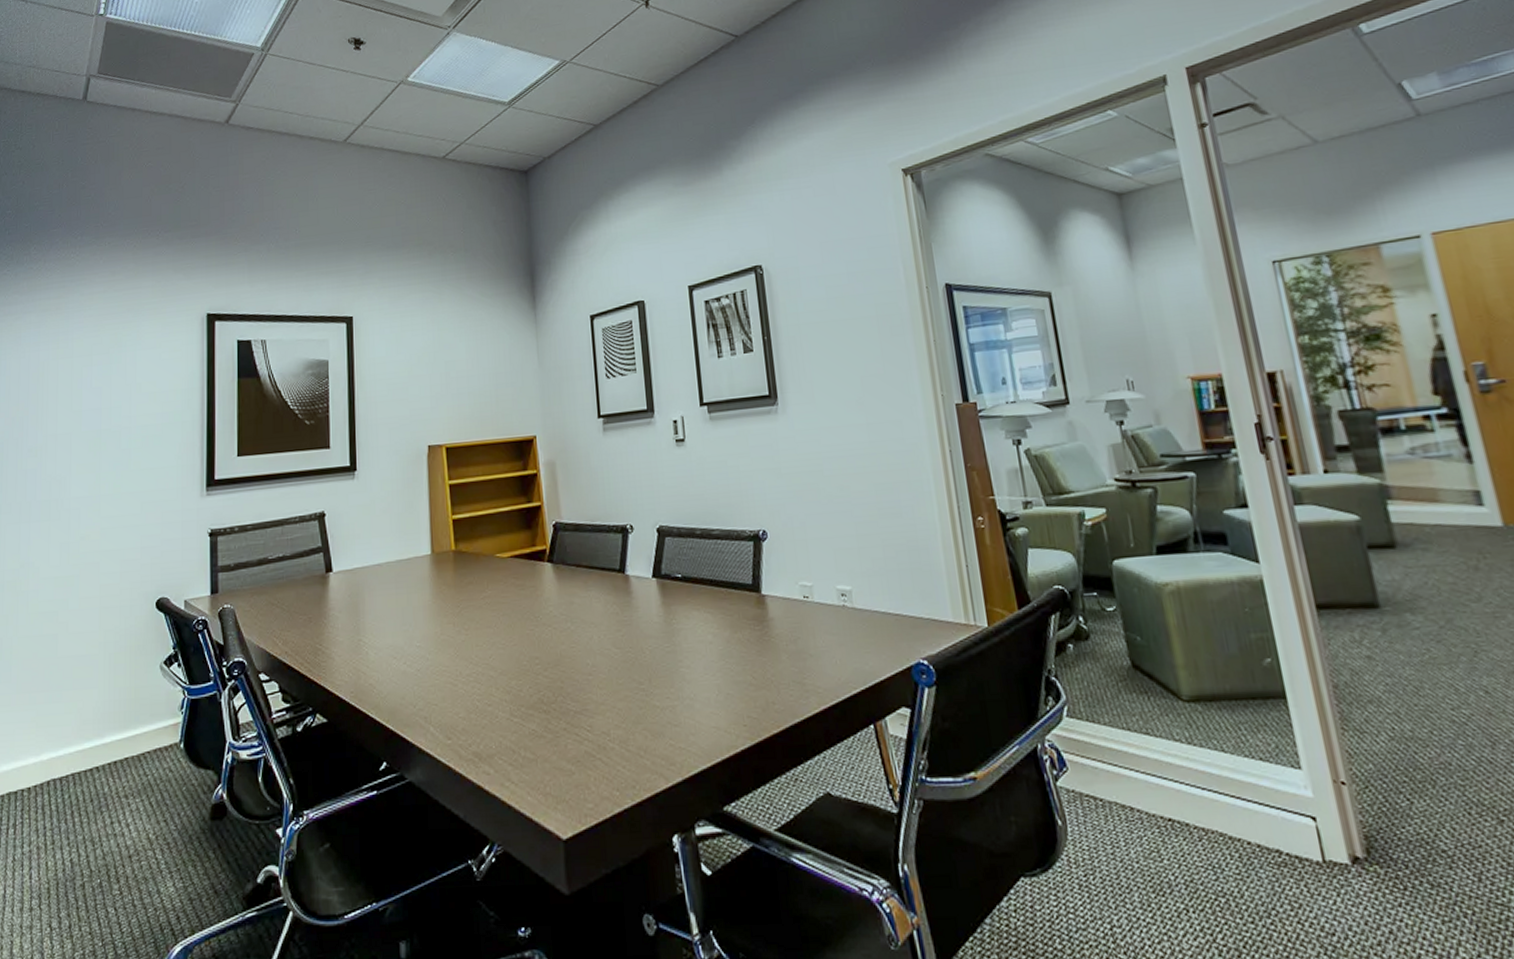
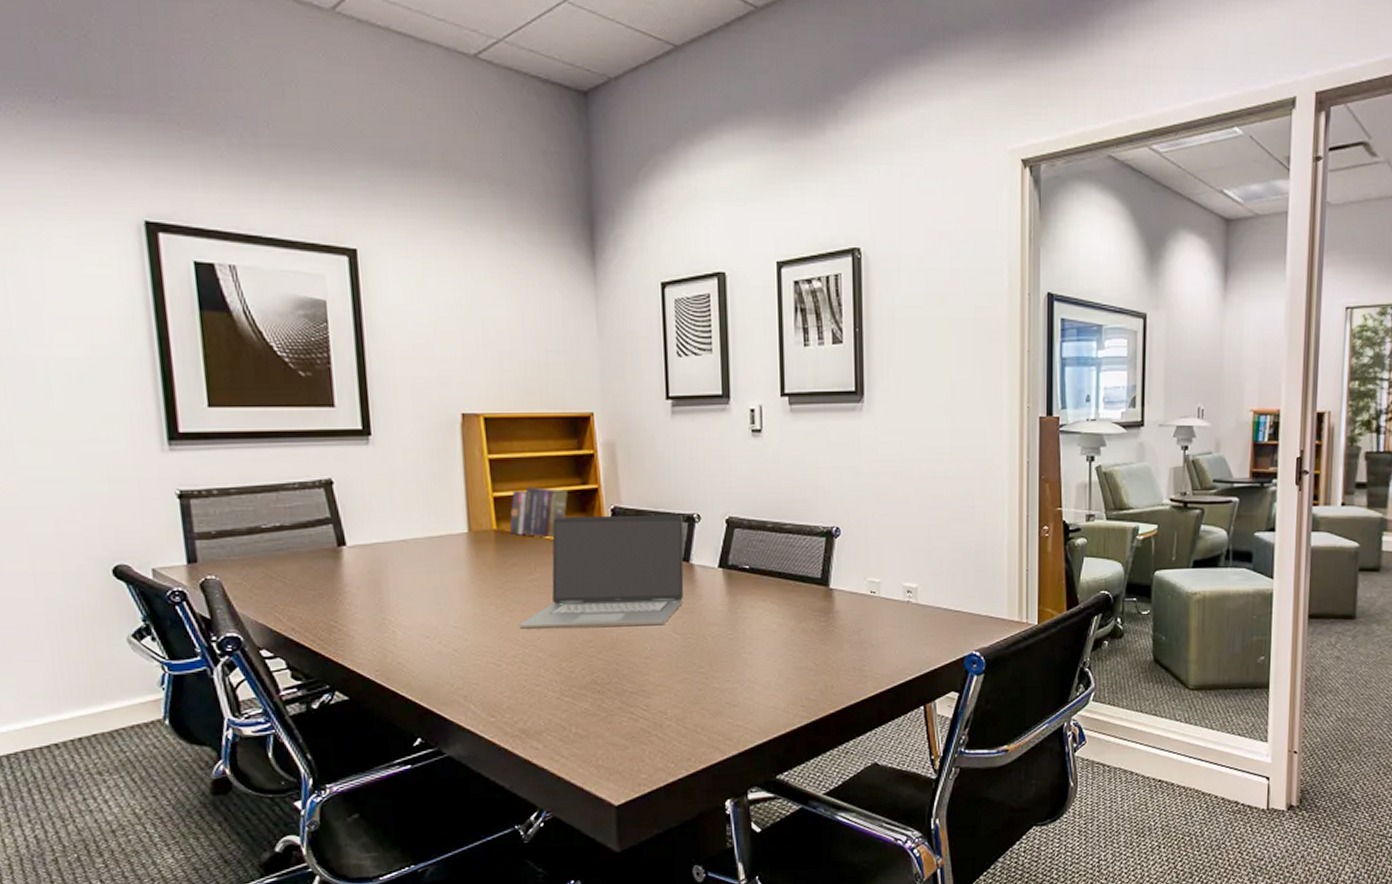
books: none [465,507,515,556] -> present [509,487,568,538]
laptop: none [473,526,621,647] -> present [519,515,684,629]

